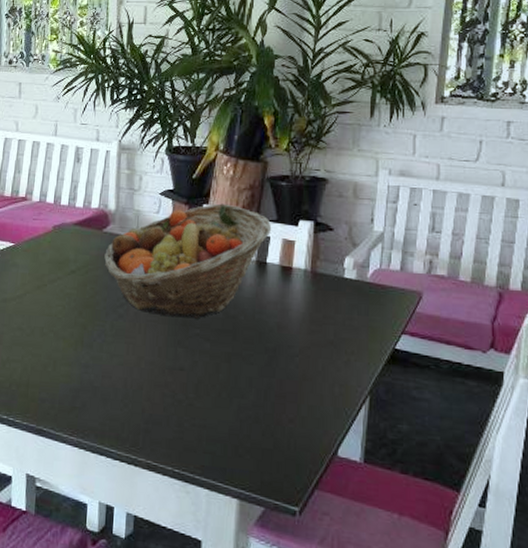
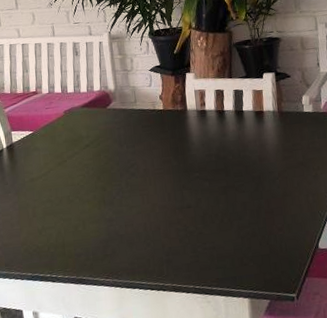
fruit basket: present [104,203,272,319] -> none [111,69,243,168]

